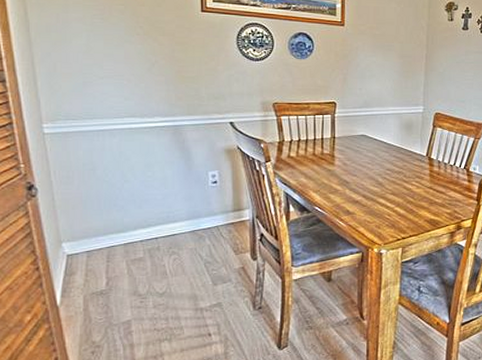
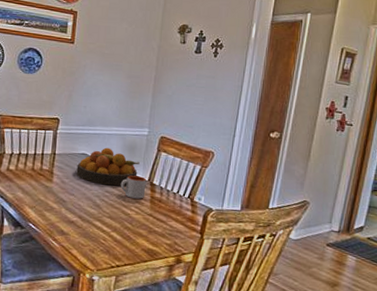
fruit bowl: none [357,127,417,164] -> present [76,147,140,186]
mug: none [400,152,425,174] -> present [120,175,147,199]

